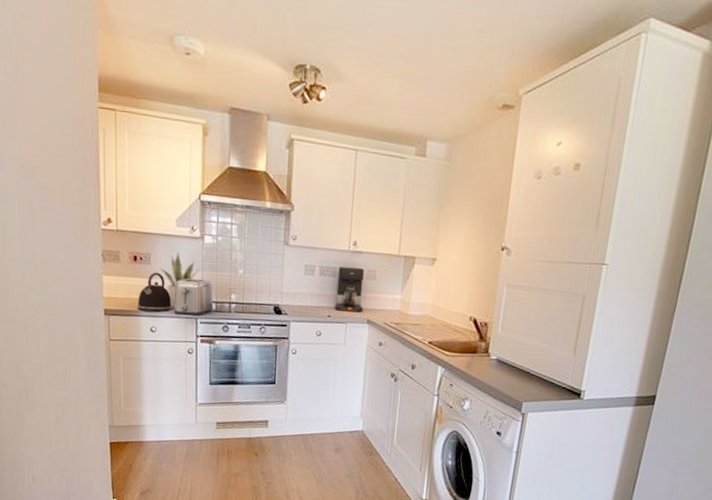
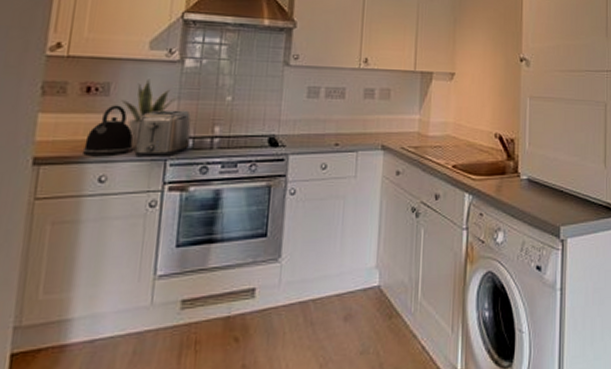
coffee maker: present [335,266,364,313] -> none [343,87,377,138]

